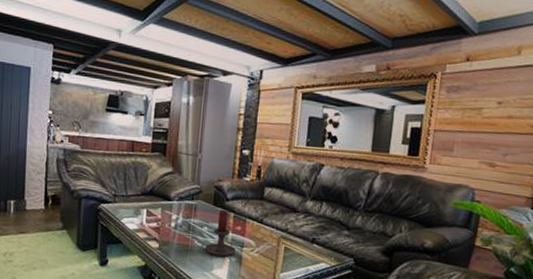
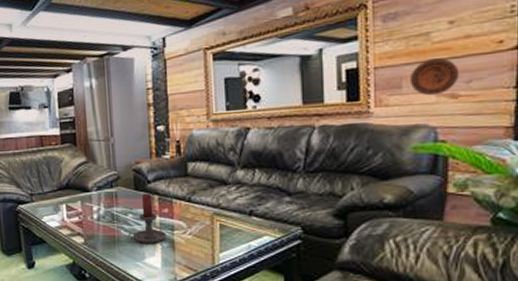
decorative plate: none [460,131,500,162] -> present [409,58,460,96]

